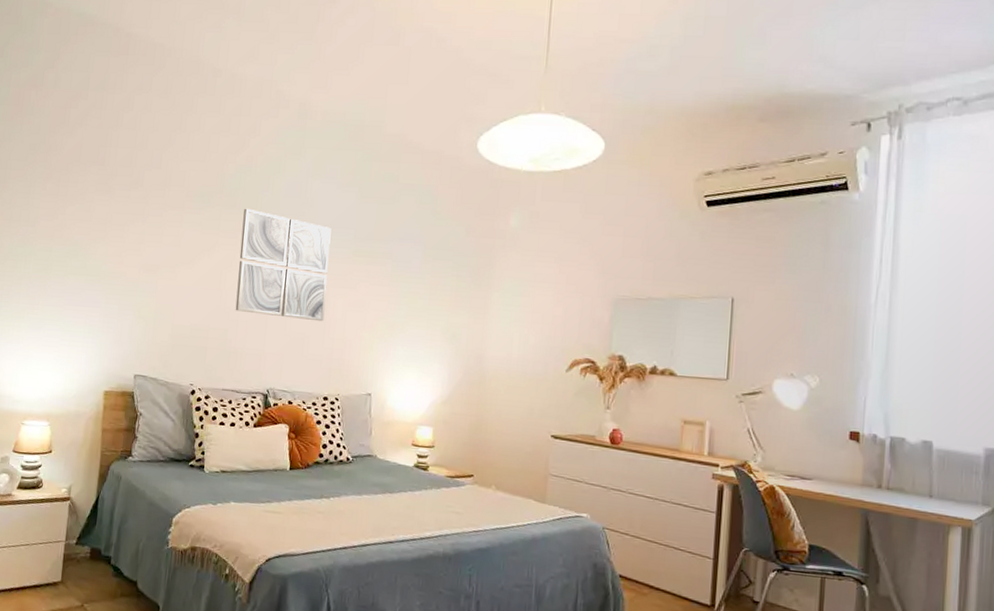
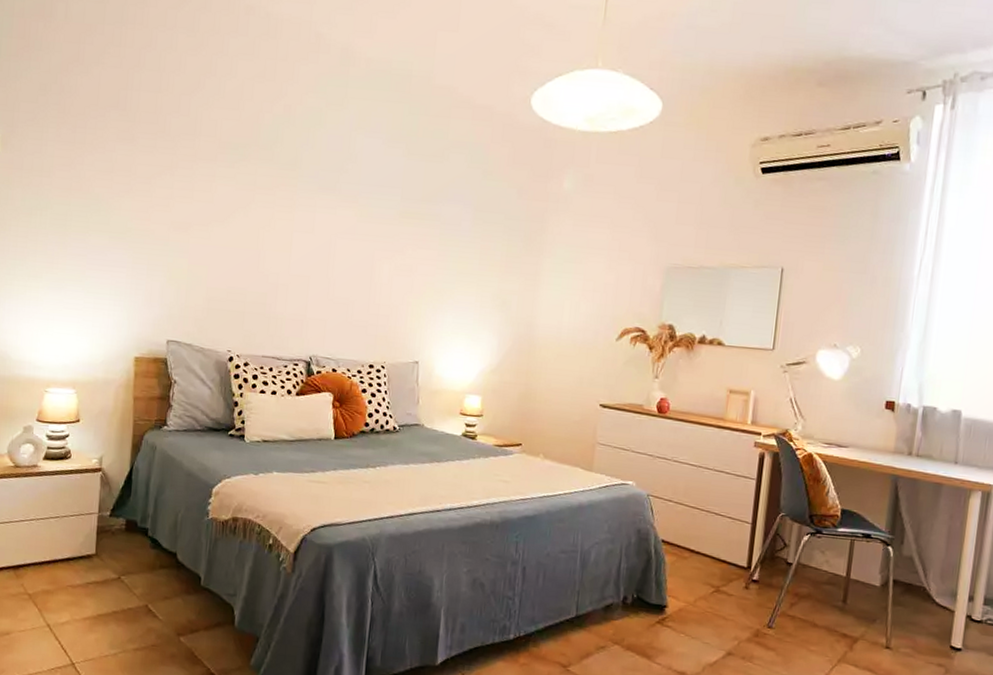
wall art: present [235,208,332,322] -> none [274,163,377,287]

